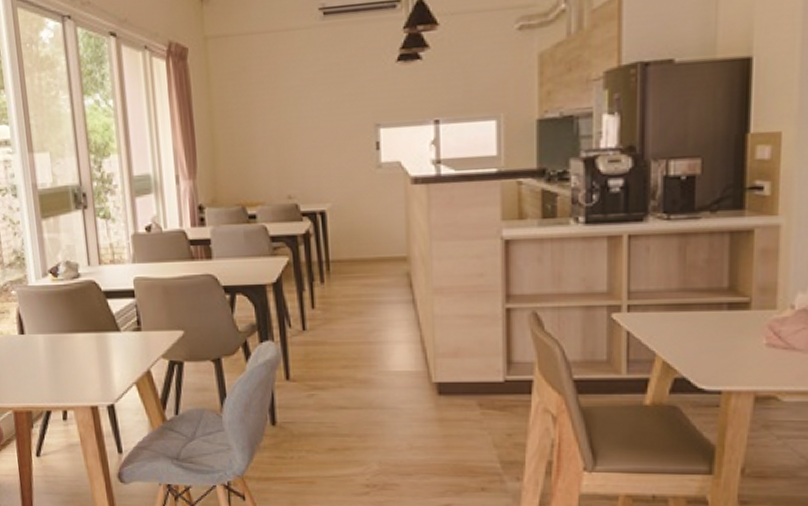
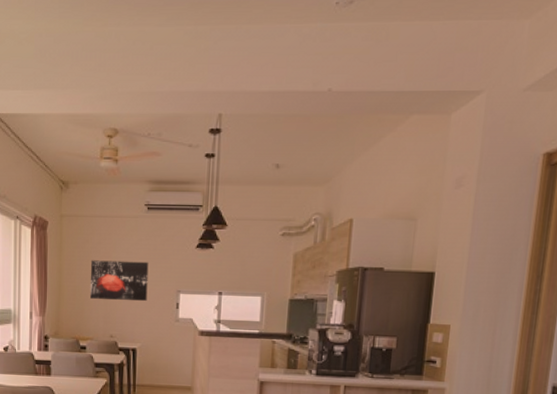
wall art: none [251,88,335,150] -> present [89,260,149,302]

